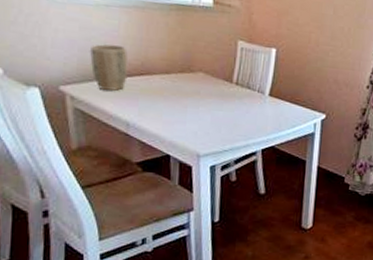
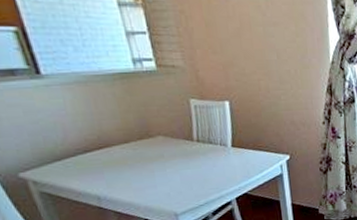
plant pot: present [89,44,129,92] -> none [40,124,87,170]

